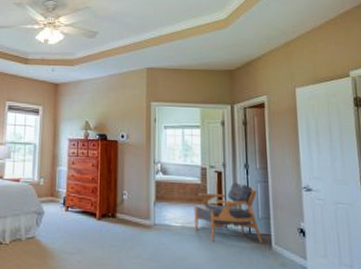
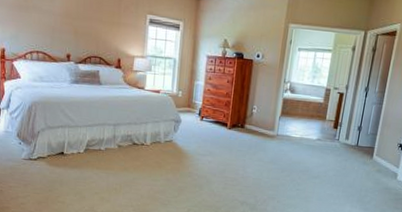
armchair: present [194,183,262,244] -> none [311,103,371,154]

